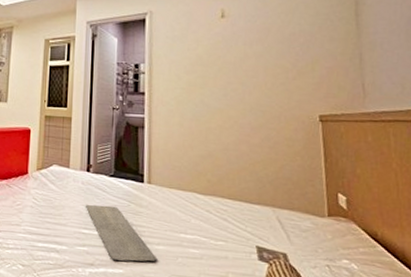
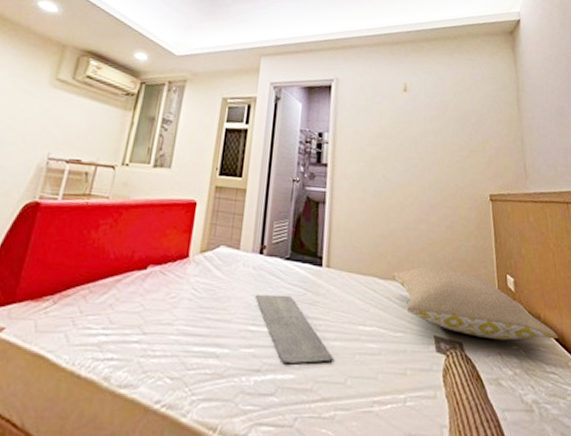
pillow: none [211,184,398,257] -> present [390,267,558,341]

